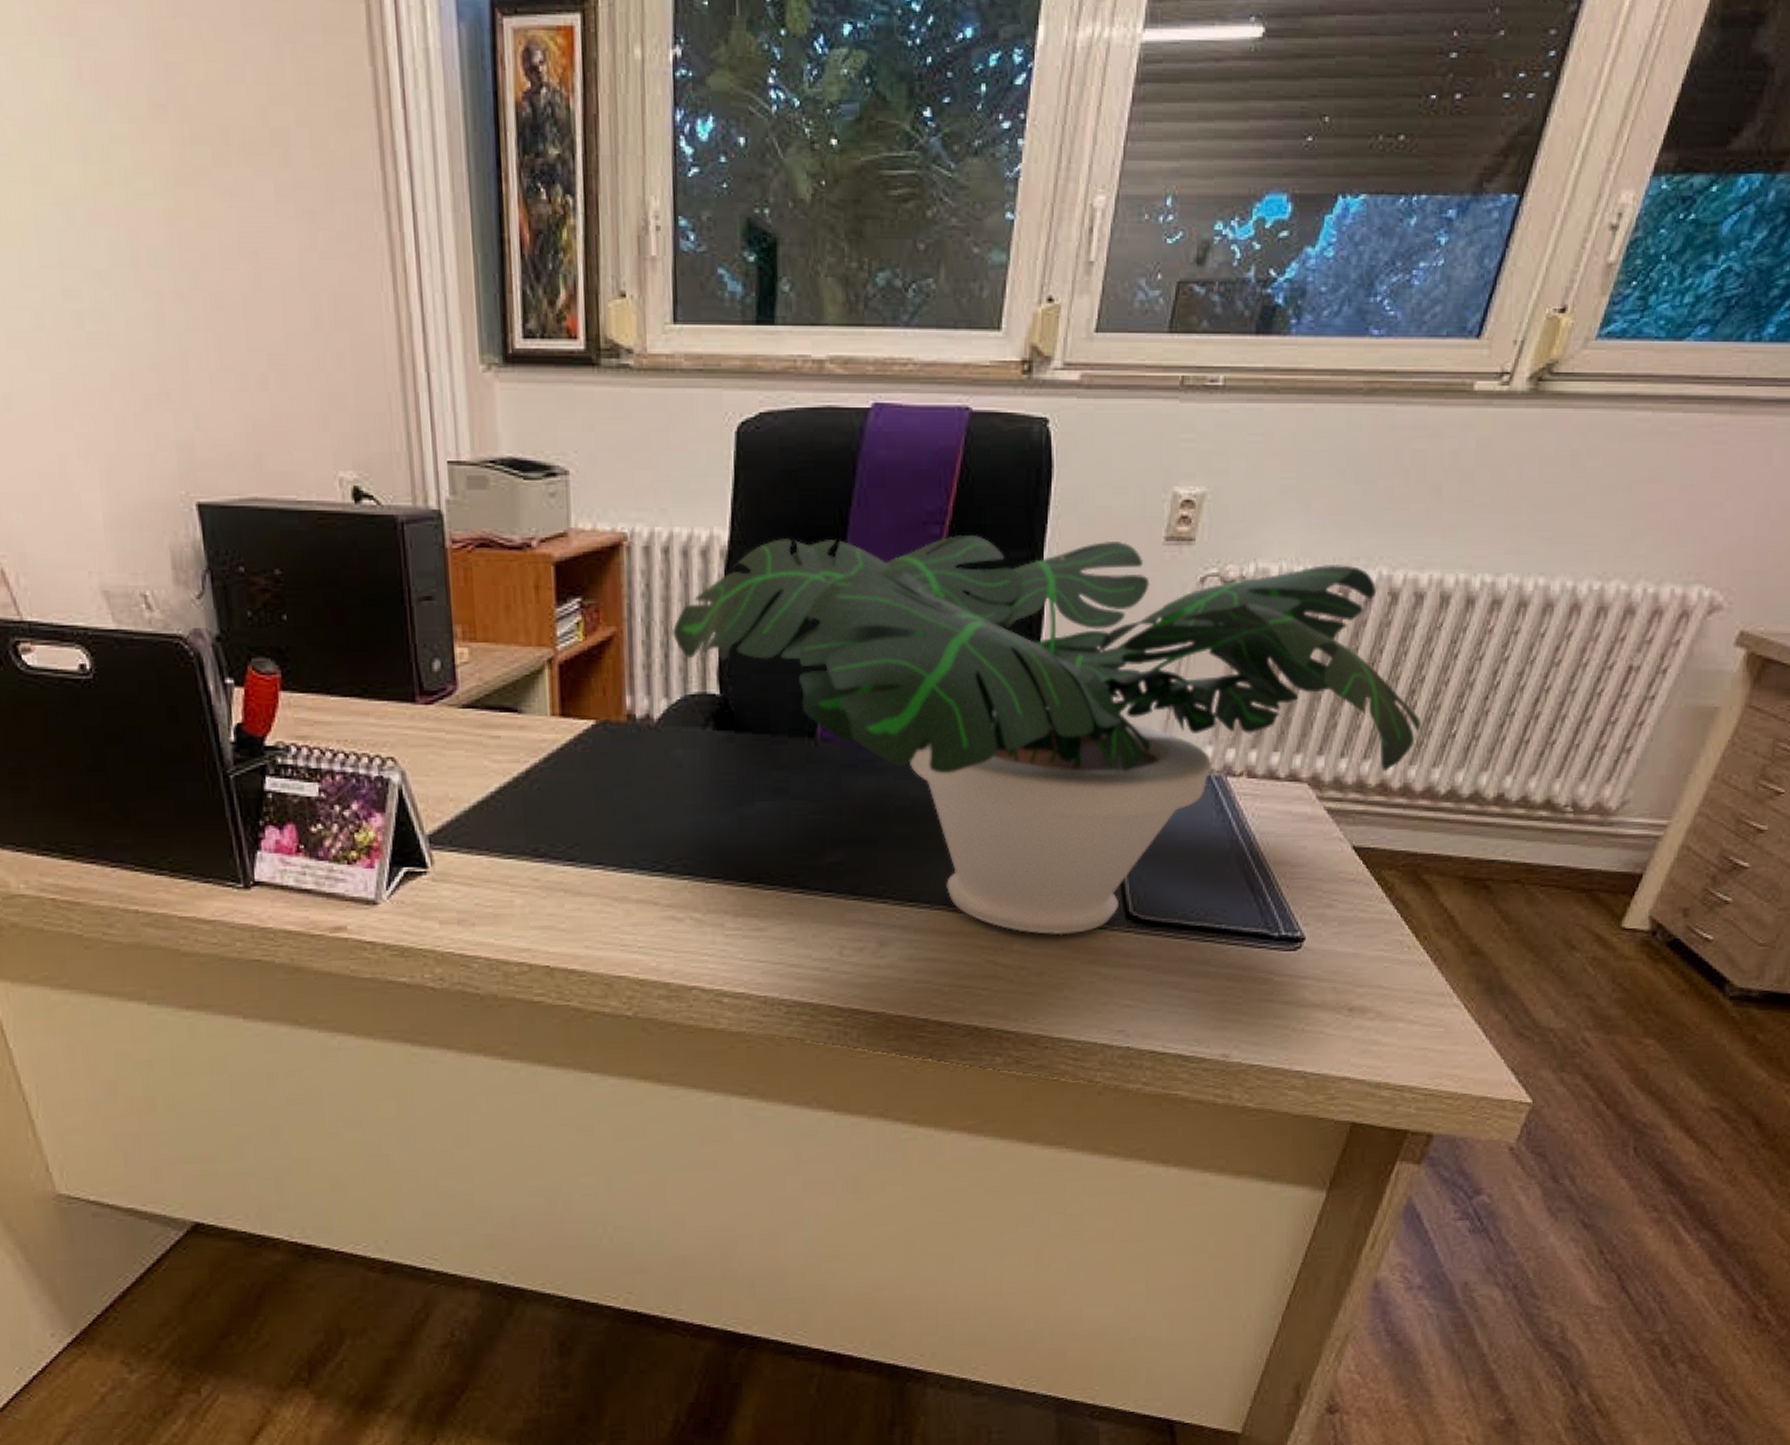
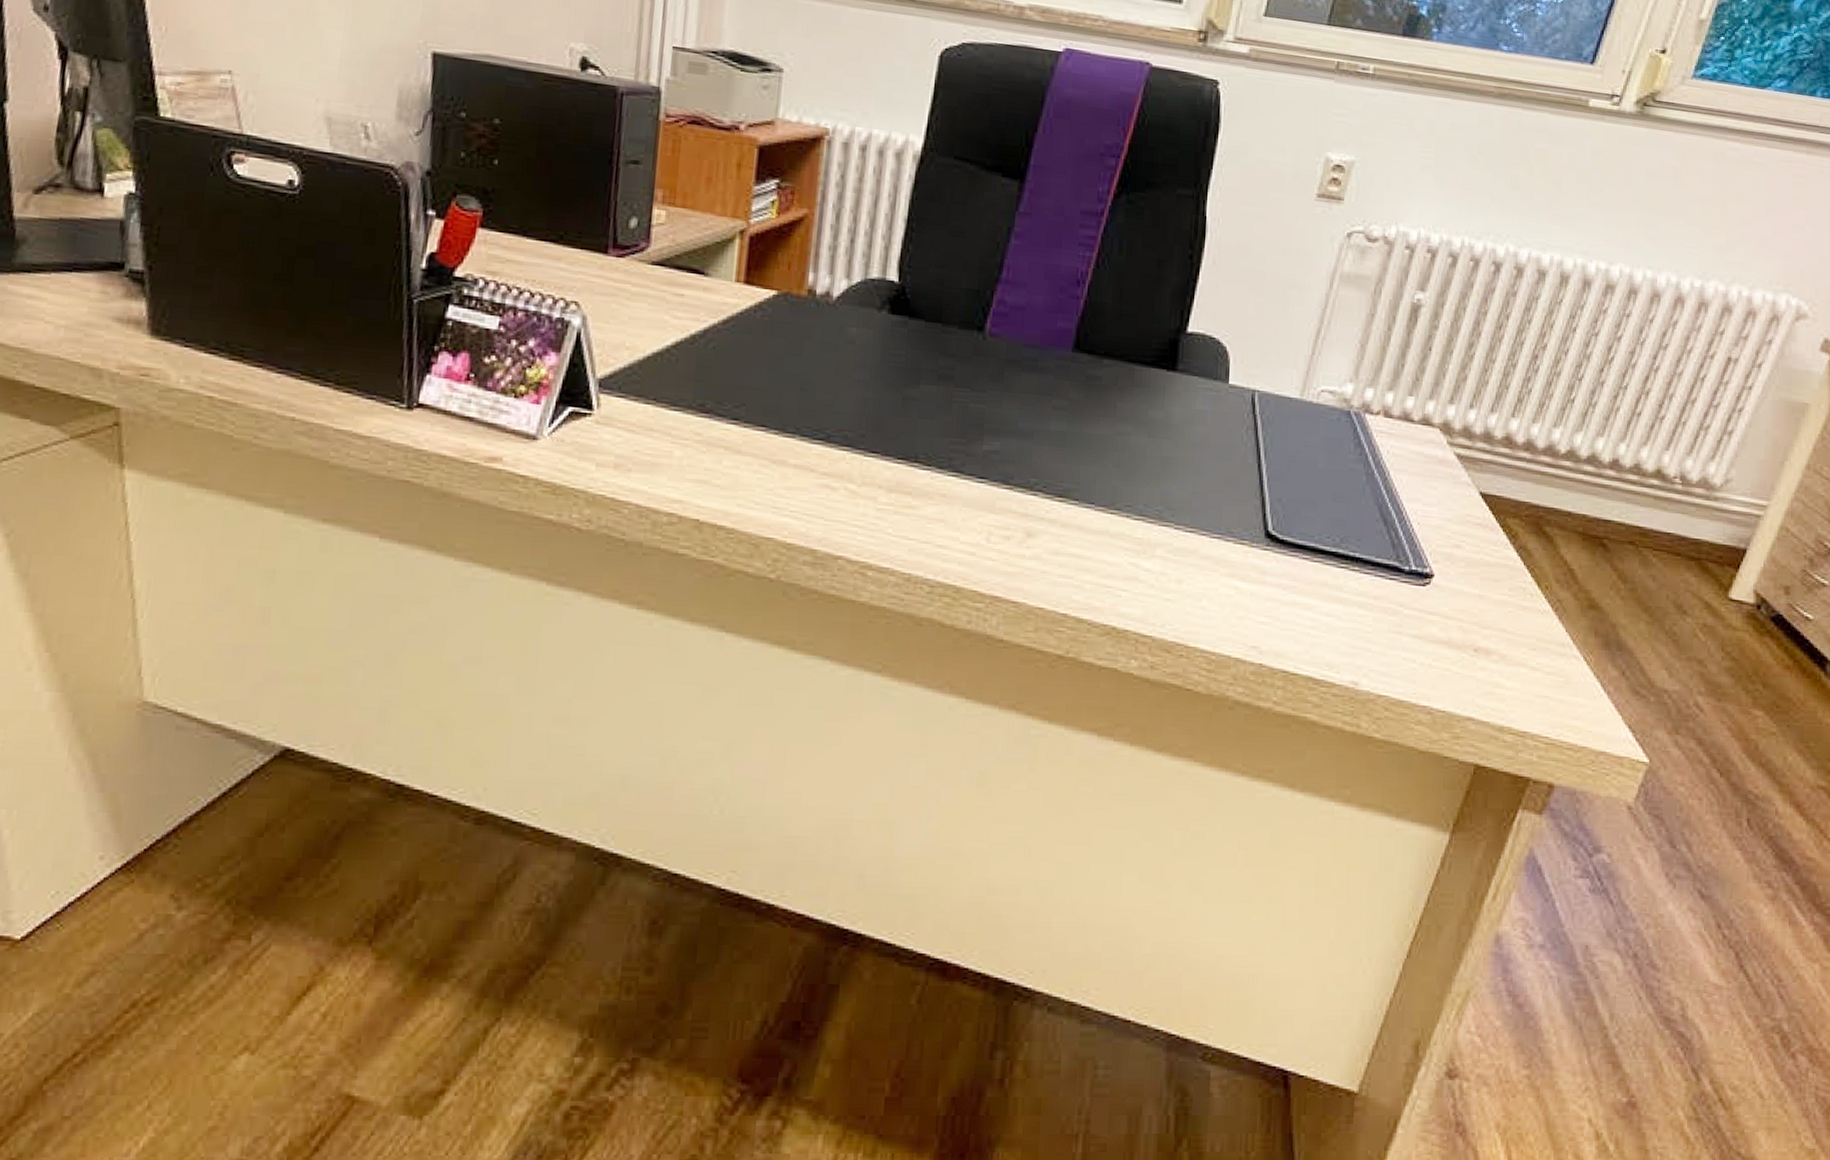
potted plant: present [671,535,1421,936] -> none [859,151,1543,547]

